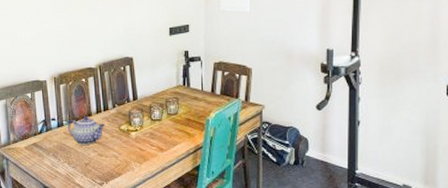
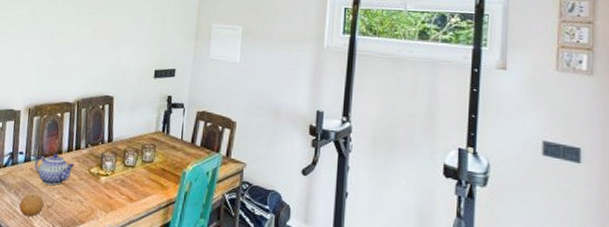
fruit: none [59,155,82,175] -> present [19,194,44,217]

